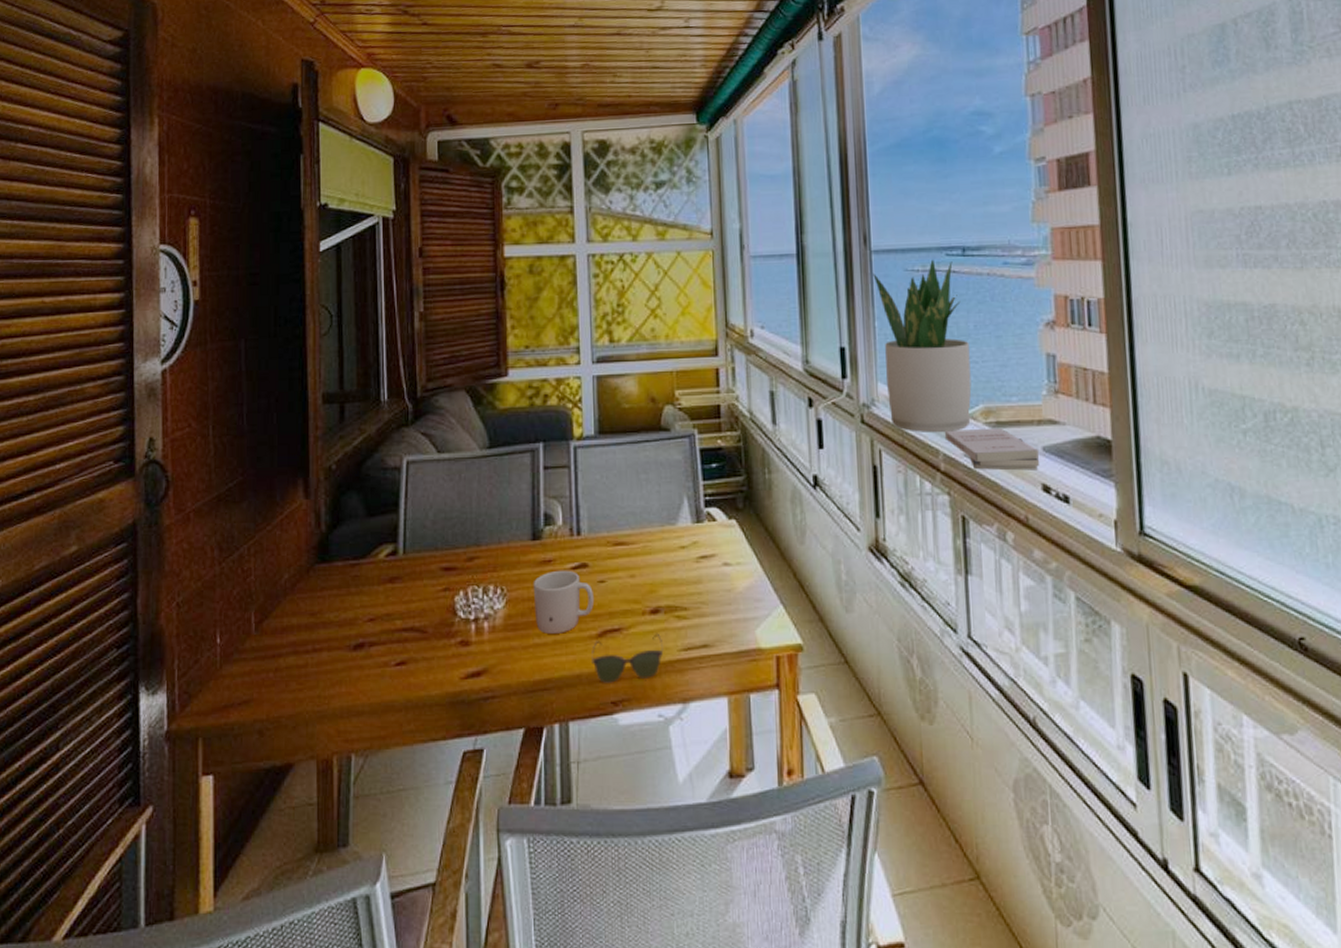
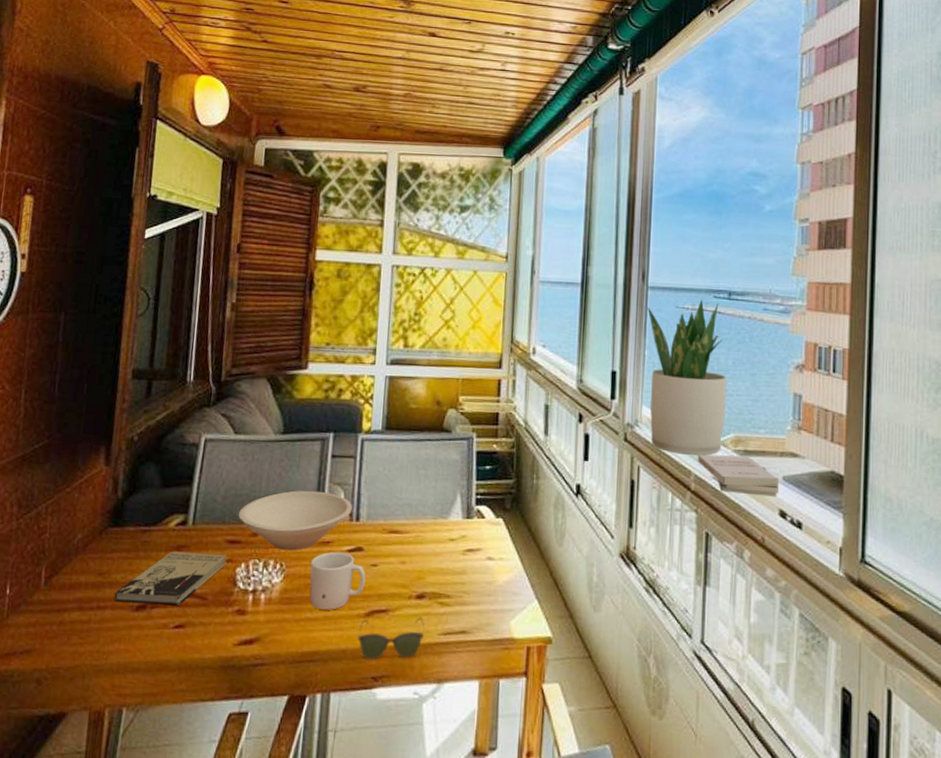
book: none [329,583,444,643] -> present [114,551,227,606]
ceramic bowl: none [450,506,571,574] -> present [238,490,352,551]

